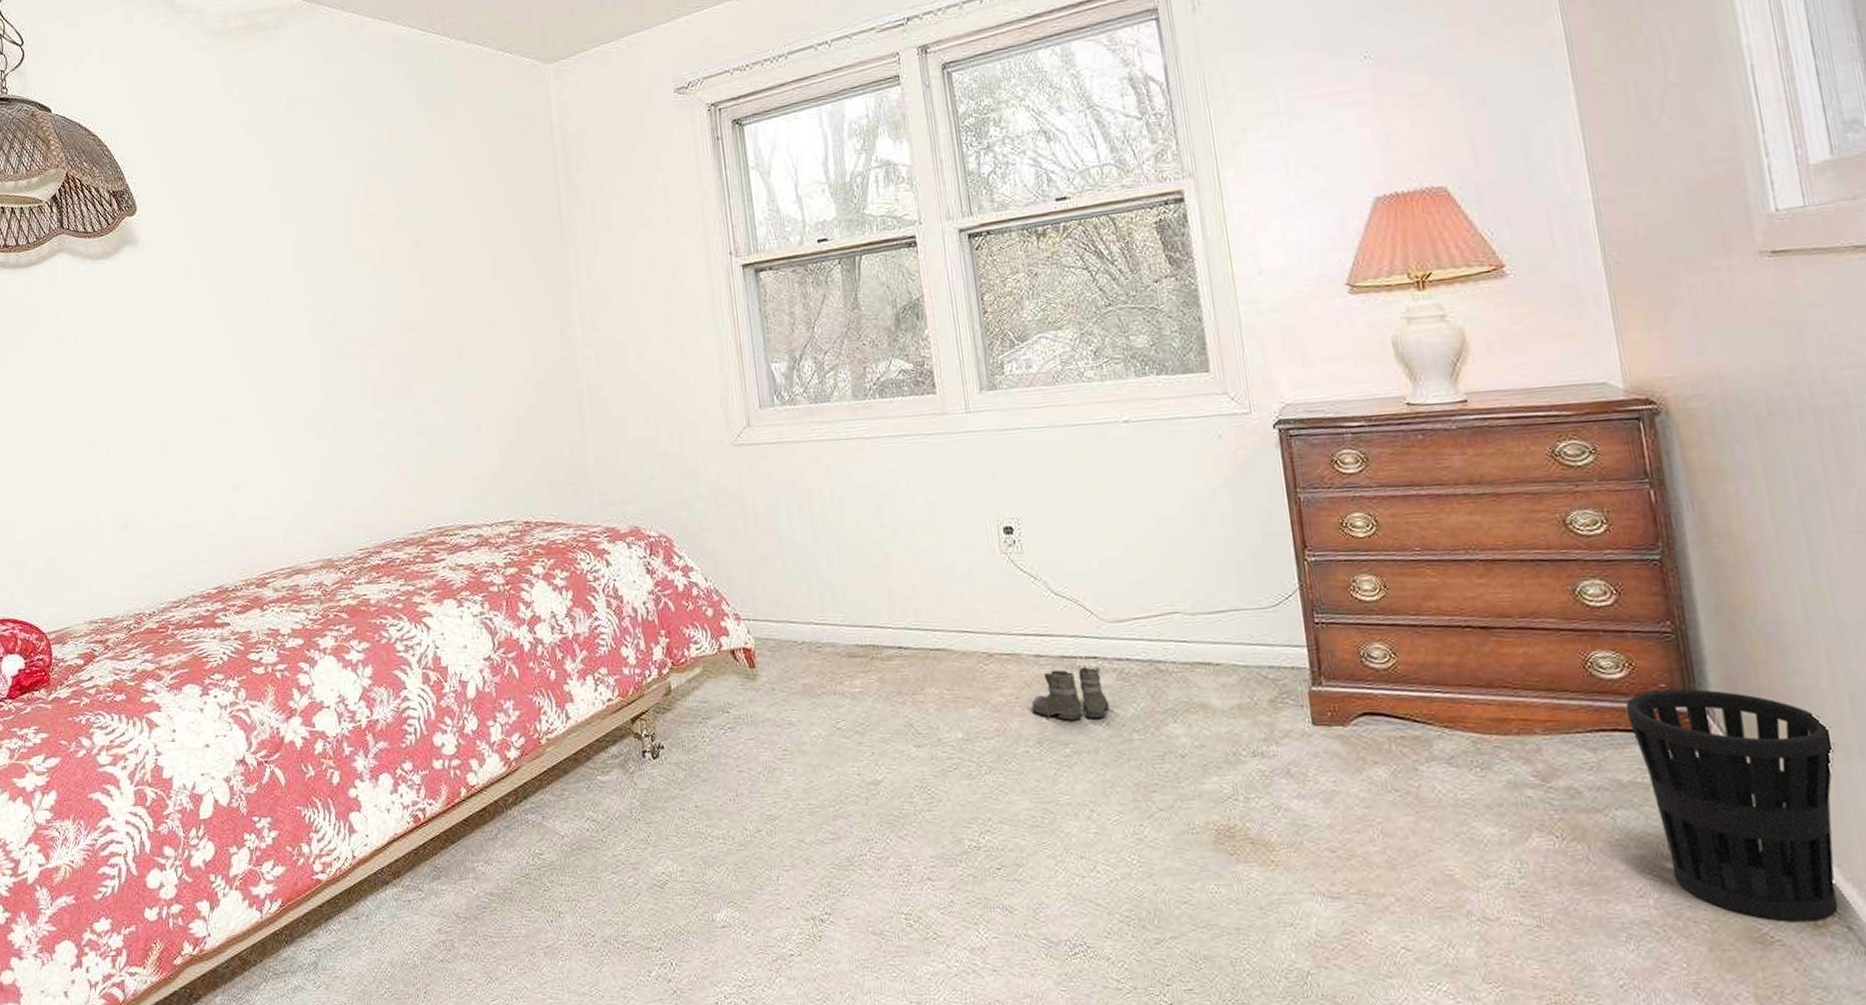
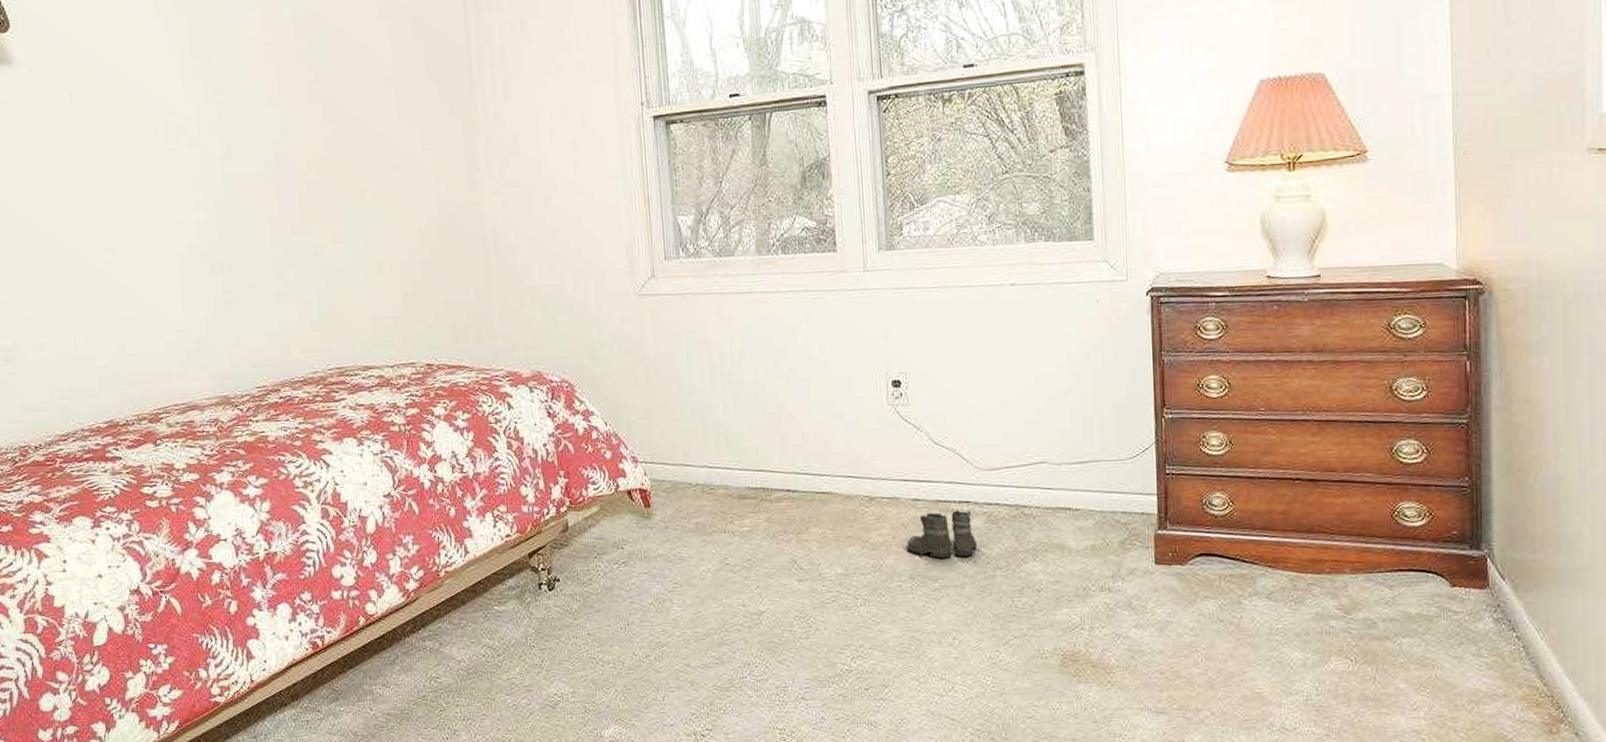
wastebasket: present [1625,689,1839,922] -> none [1422,535,1587,730]

